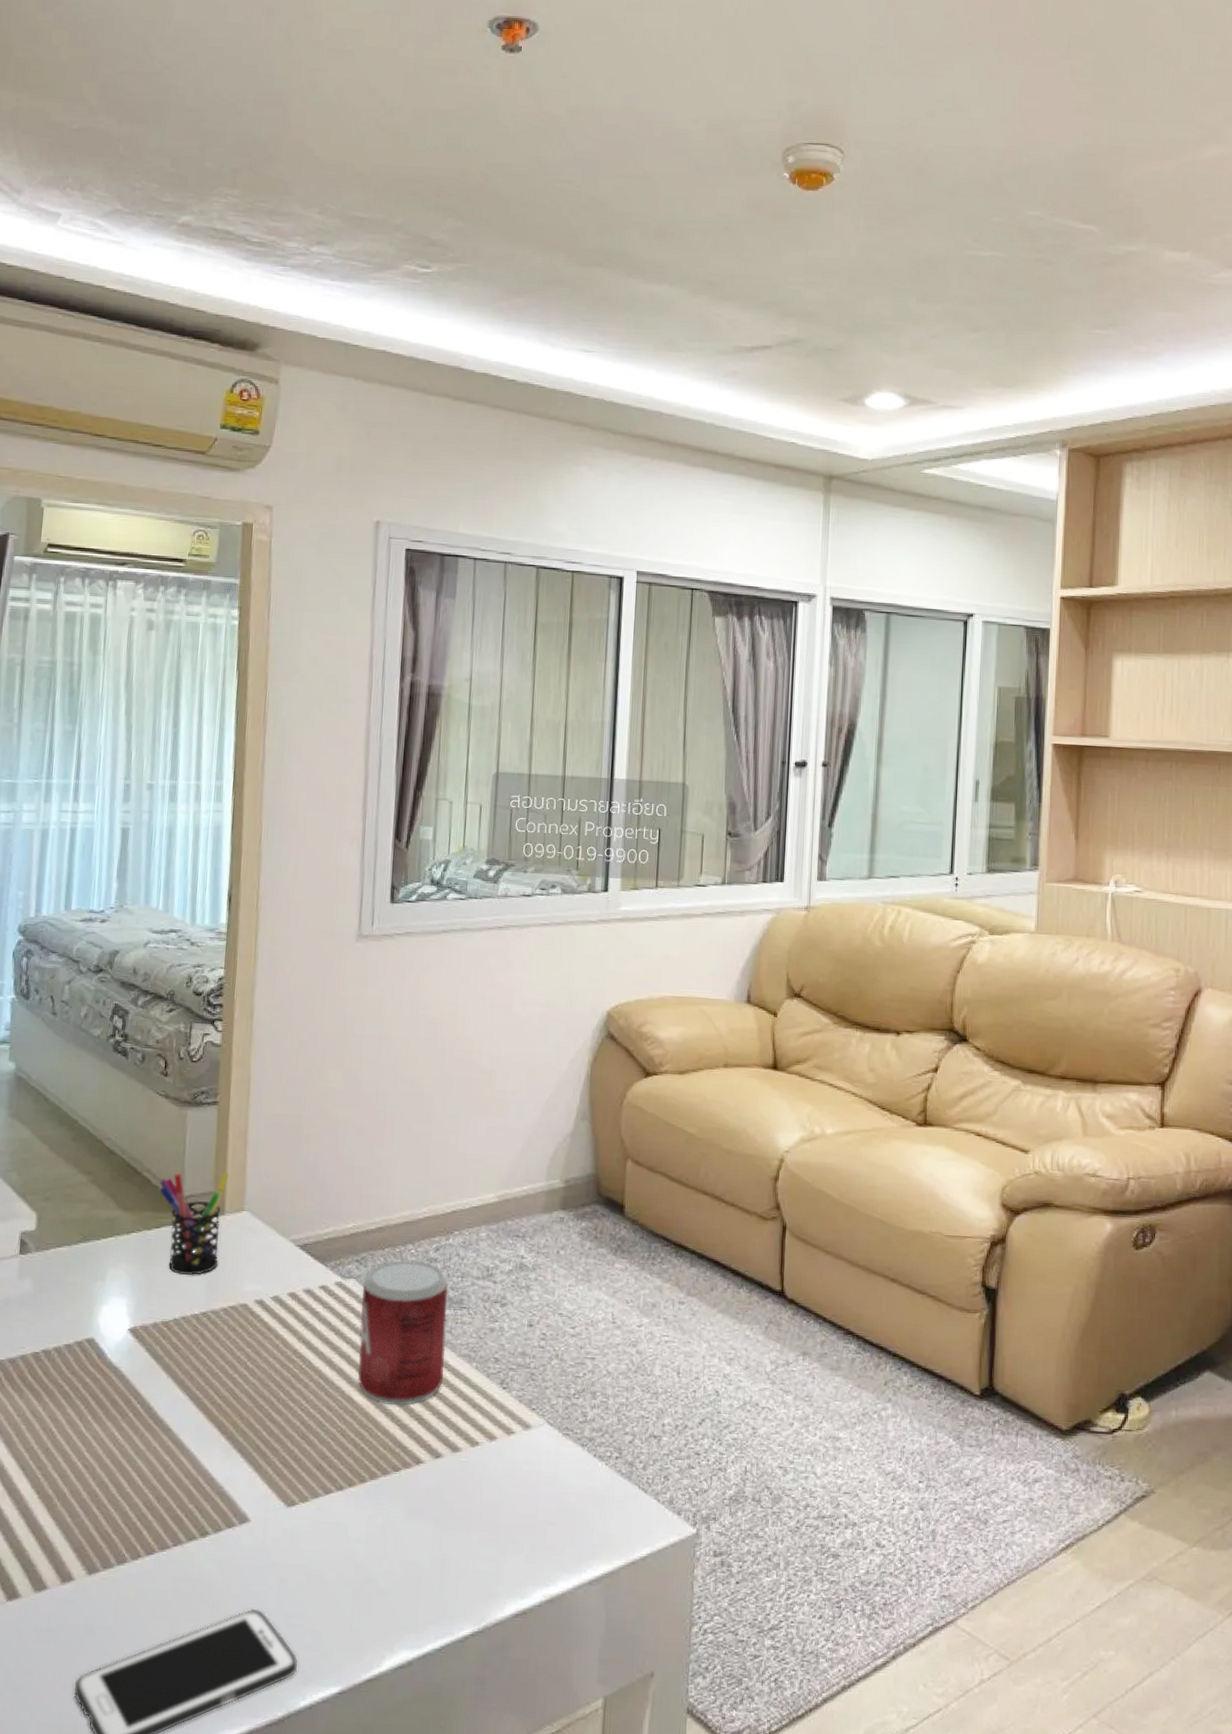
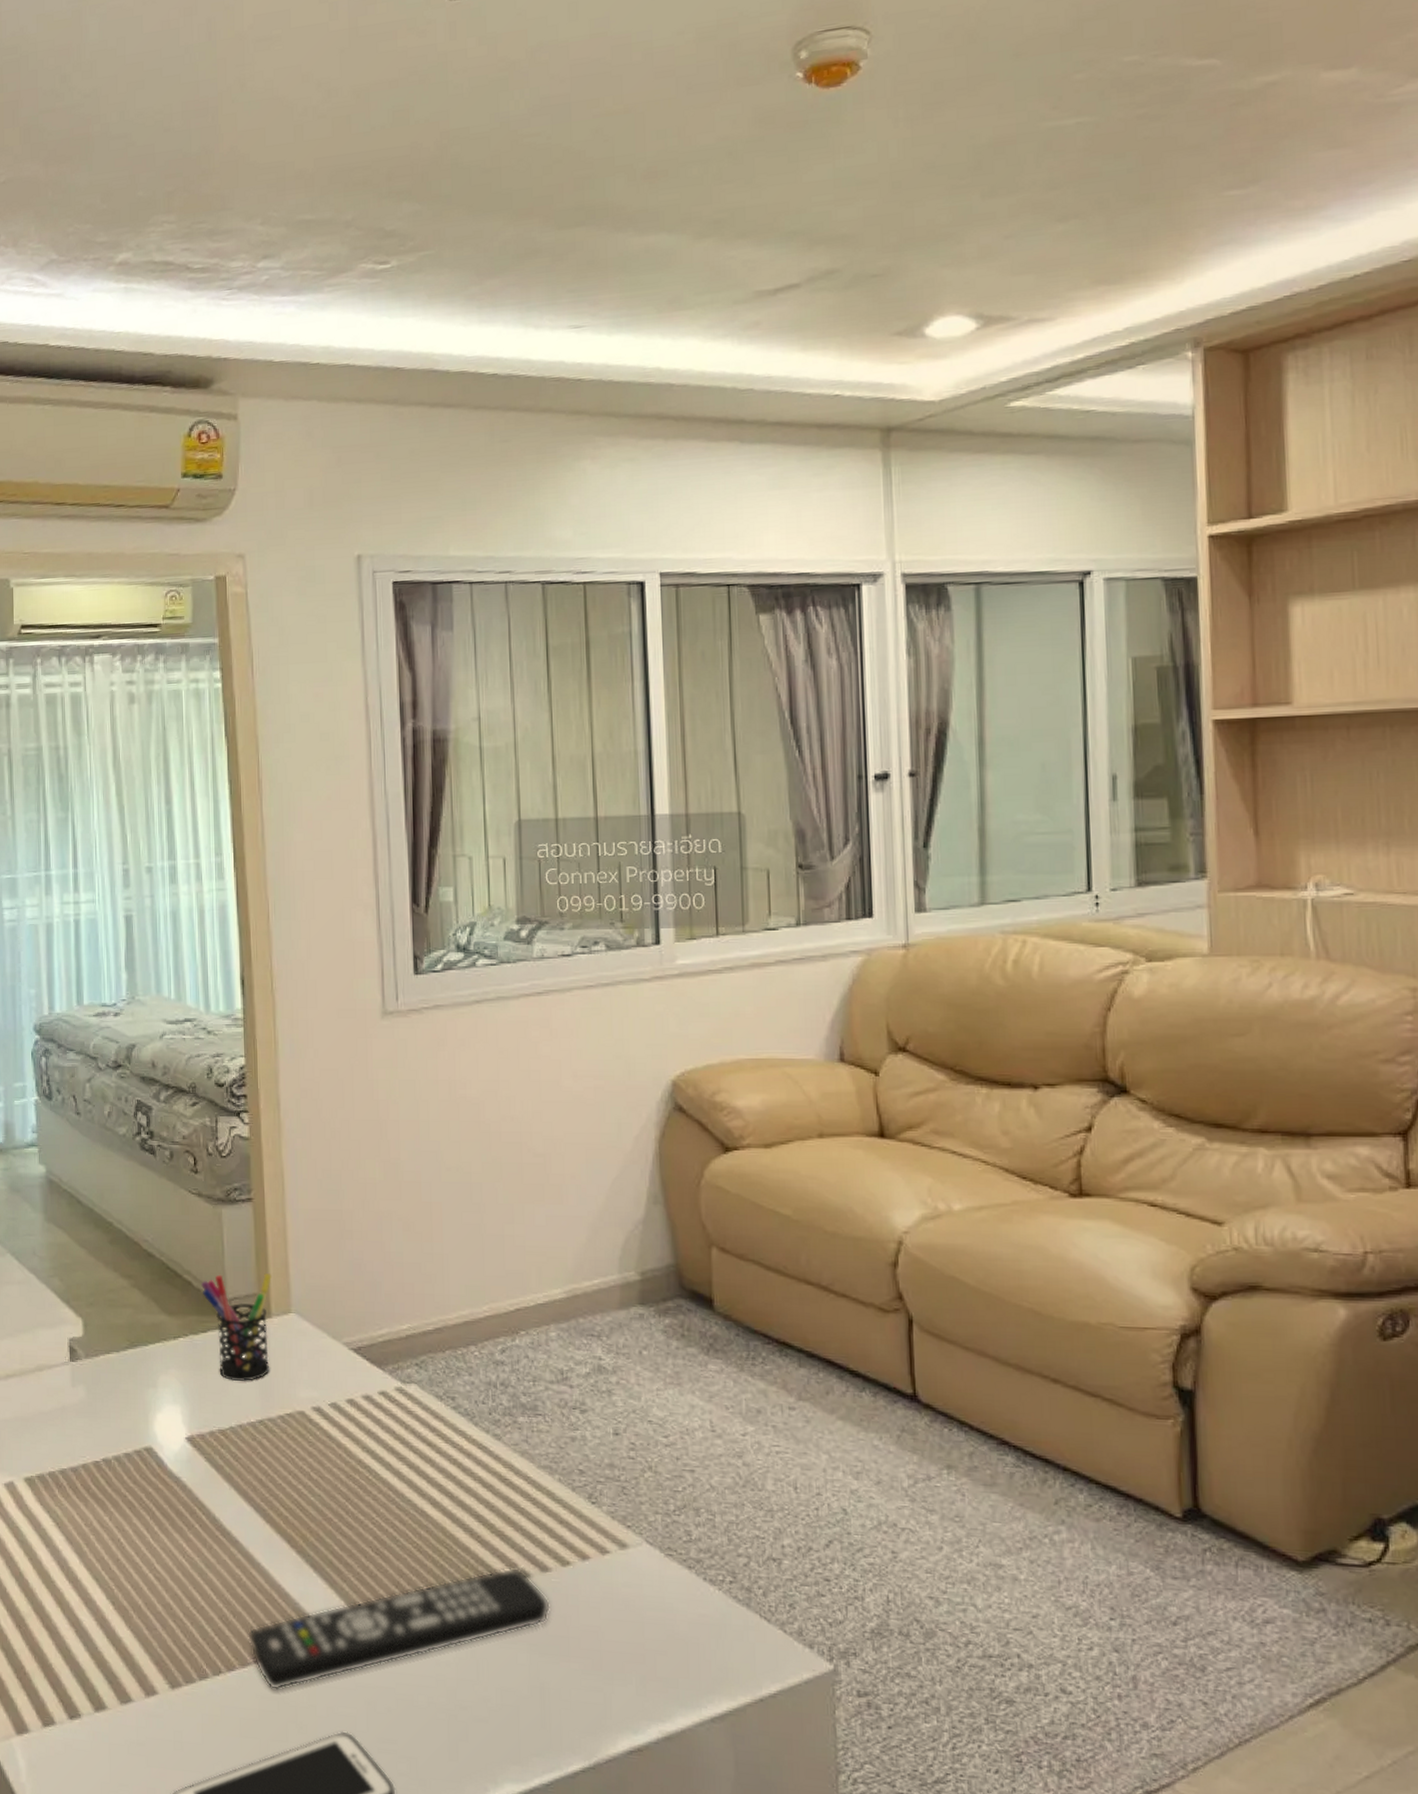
remote control: none [170,1448,458,1572] -> present [248,1566,552,1691]
beverage can: present [358,1260,448,1405] -> none [425,1363,523,1520]

